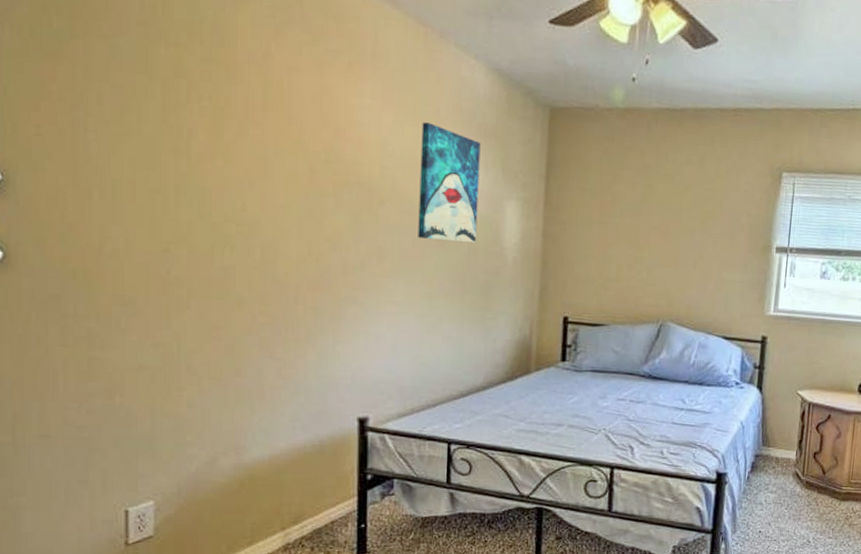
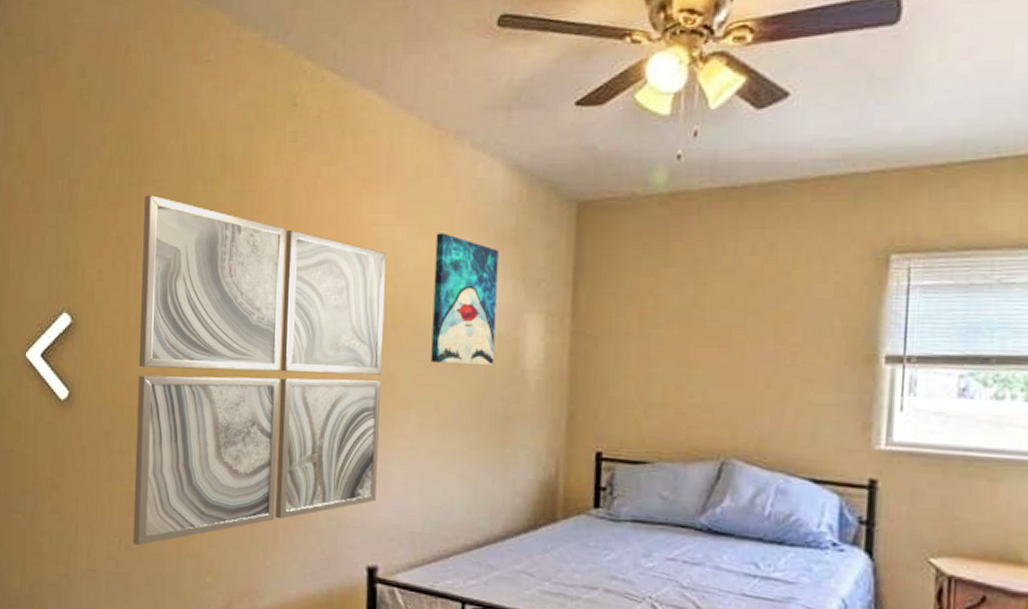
wall art: none [91,50,374,410] -> present [133,195,387,546]

